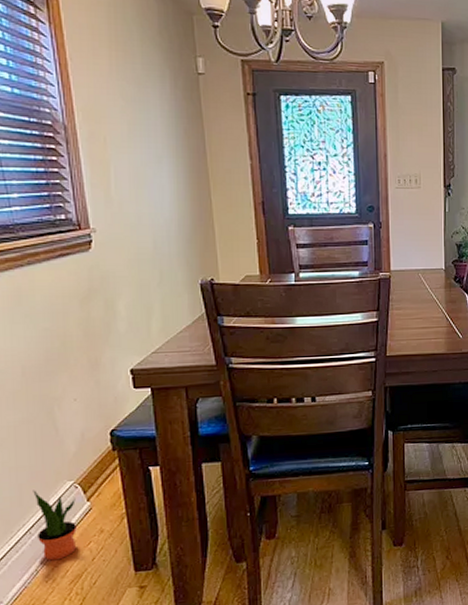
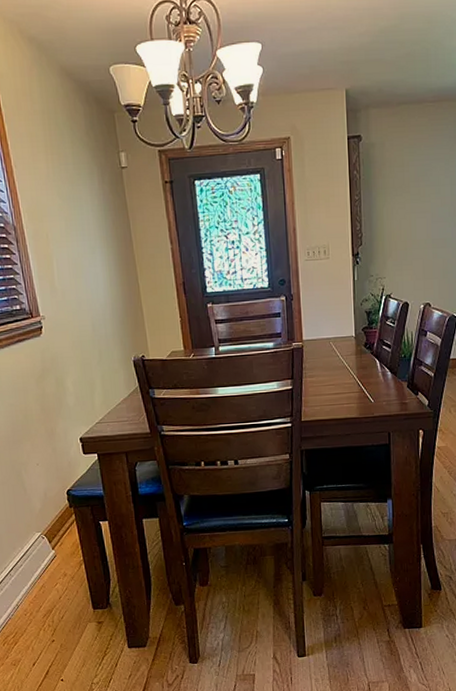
potted plant: present [33,490,77,561] -> none [10,539,46,598]

